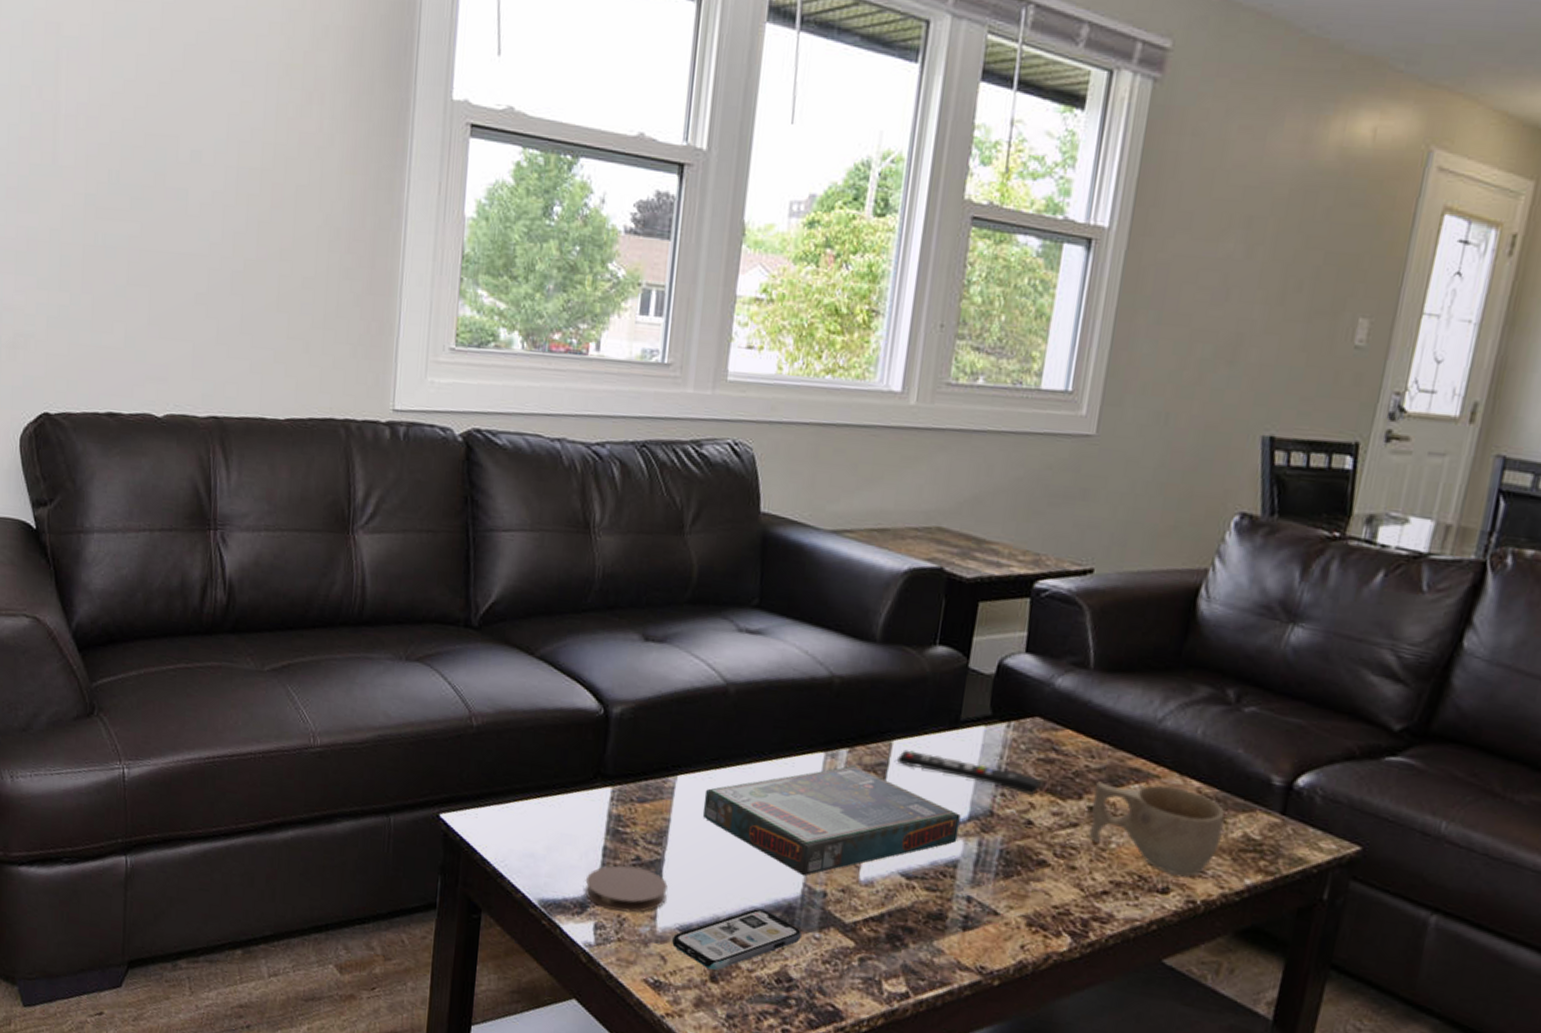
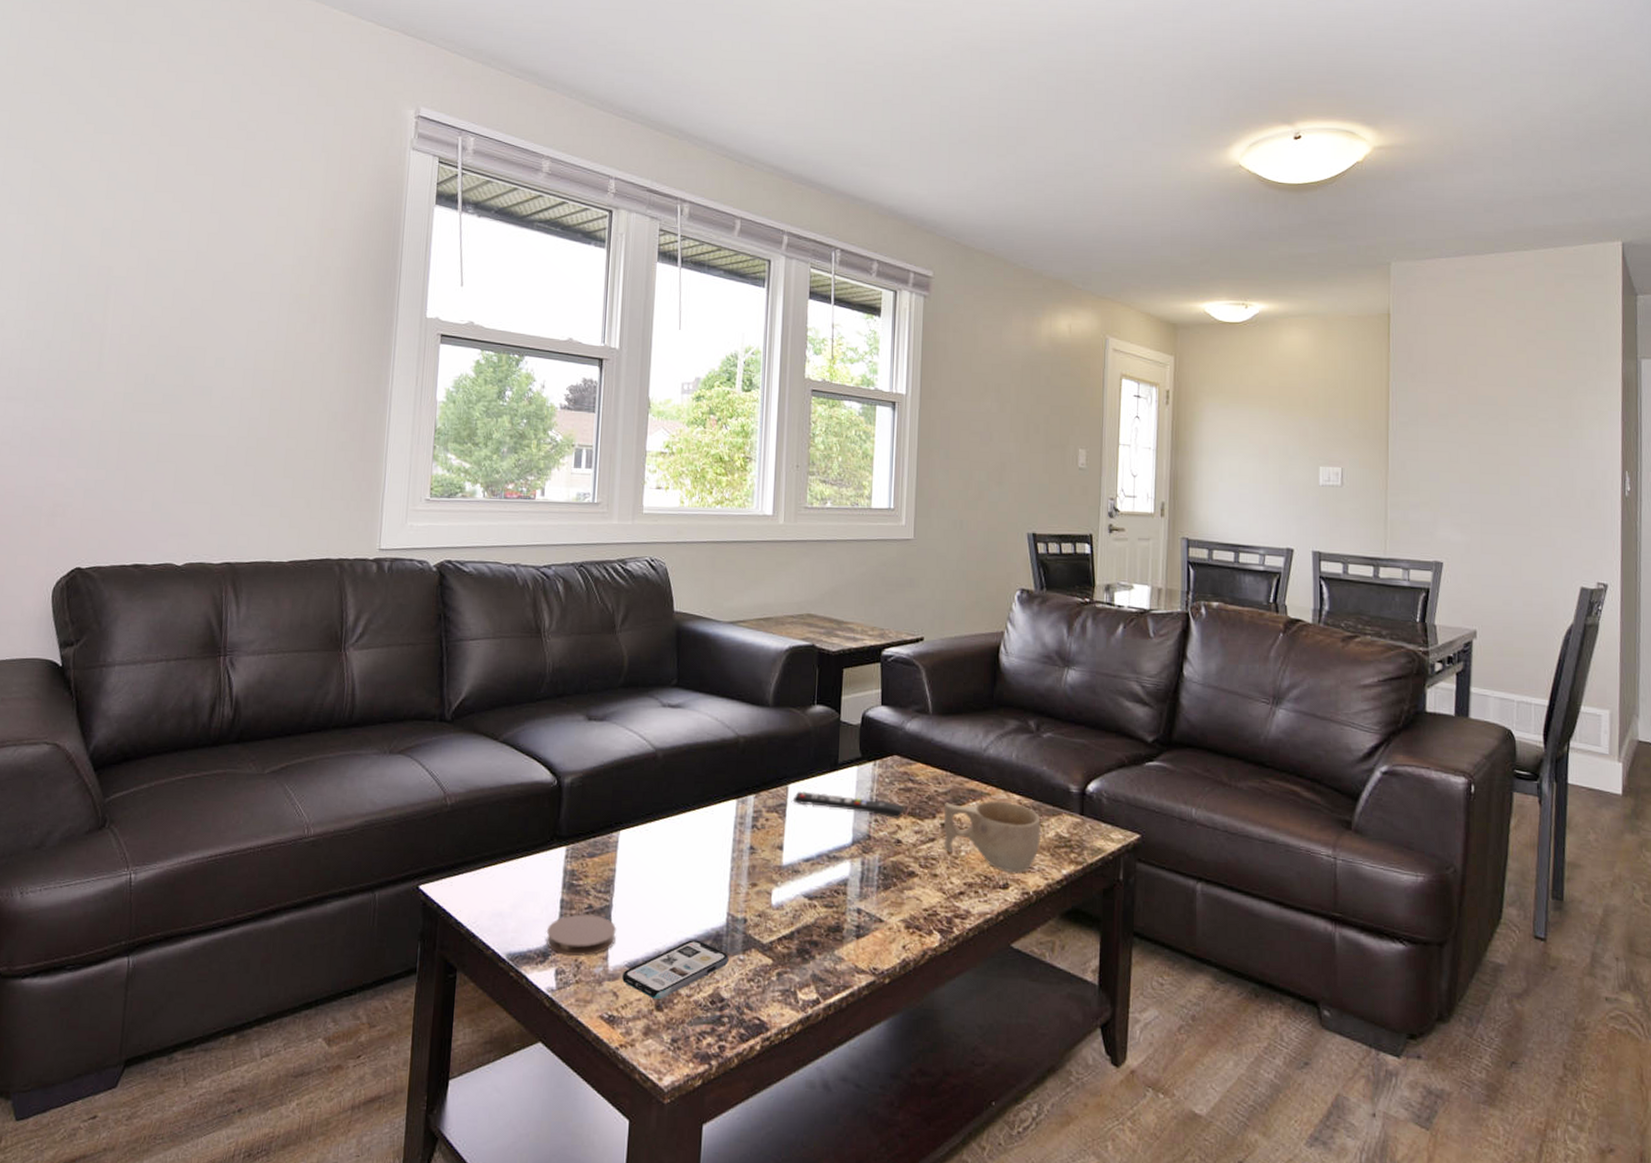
board game: present [703,766,961,876] -> none [642,809,846,907]

